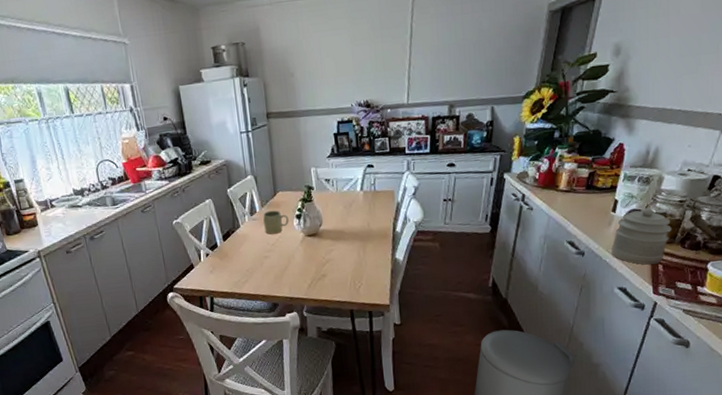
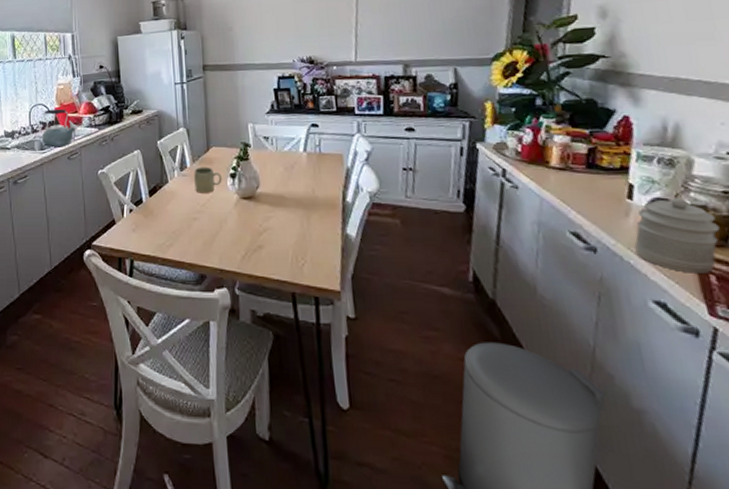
kettle: none [111,163,149,203] -> present [41,108,78,148]

